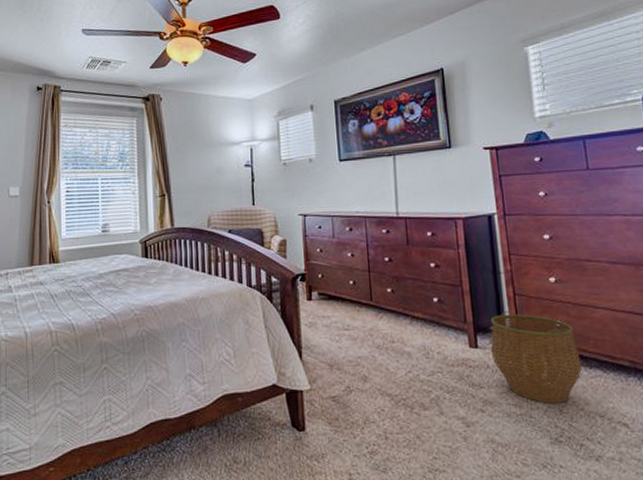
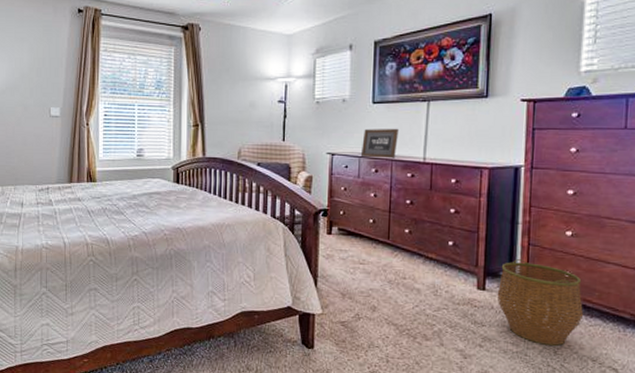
picture frame: none [333,184,369,217] -> present [361,128,400,159]

